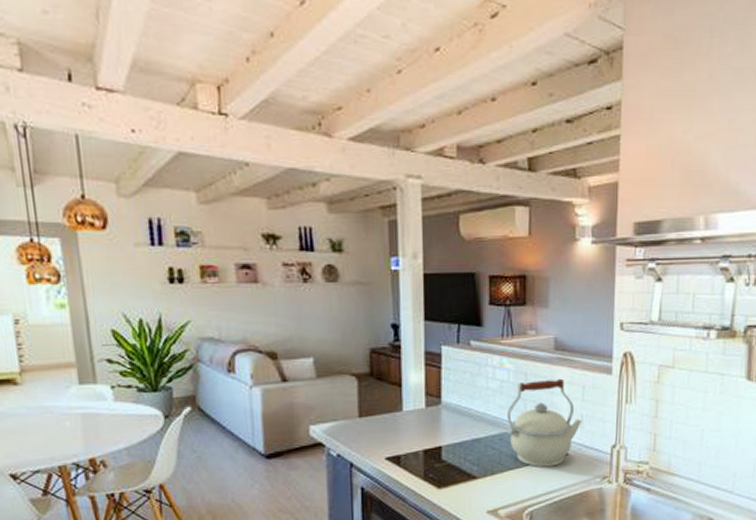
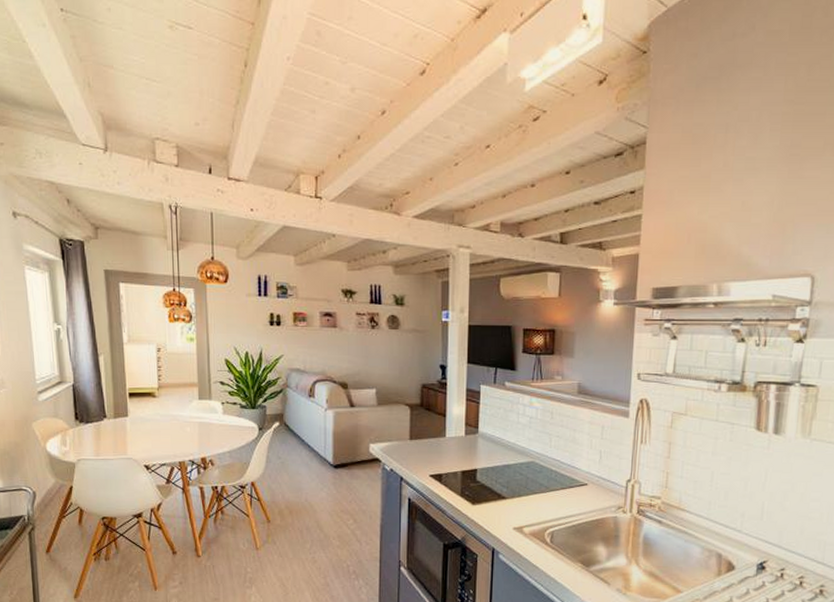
kettle: present [508,378,582,467] -> none [534,418,600,494]

